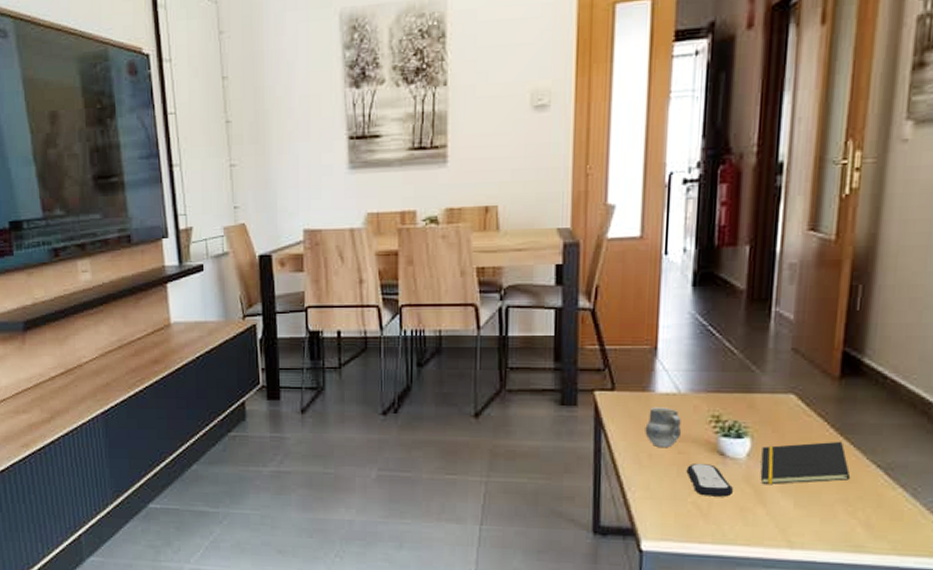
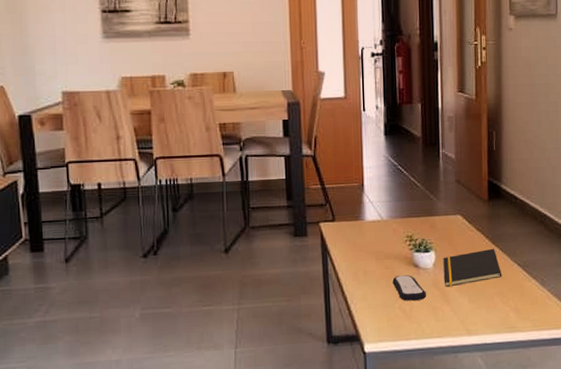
cup: present [645,407,682,448] -> none [360,232,387,266]

